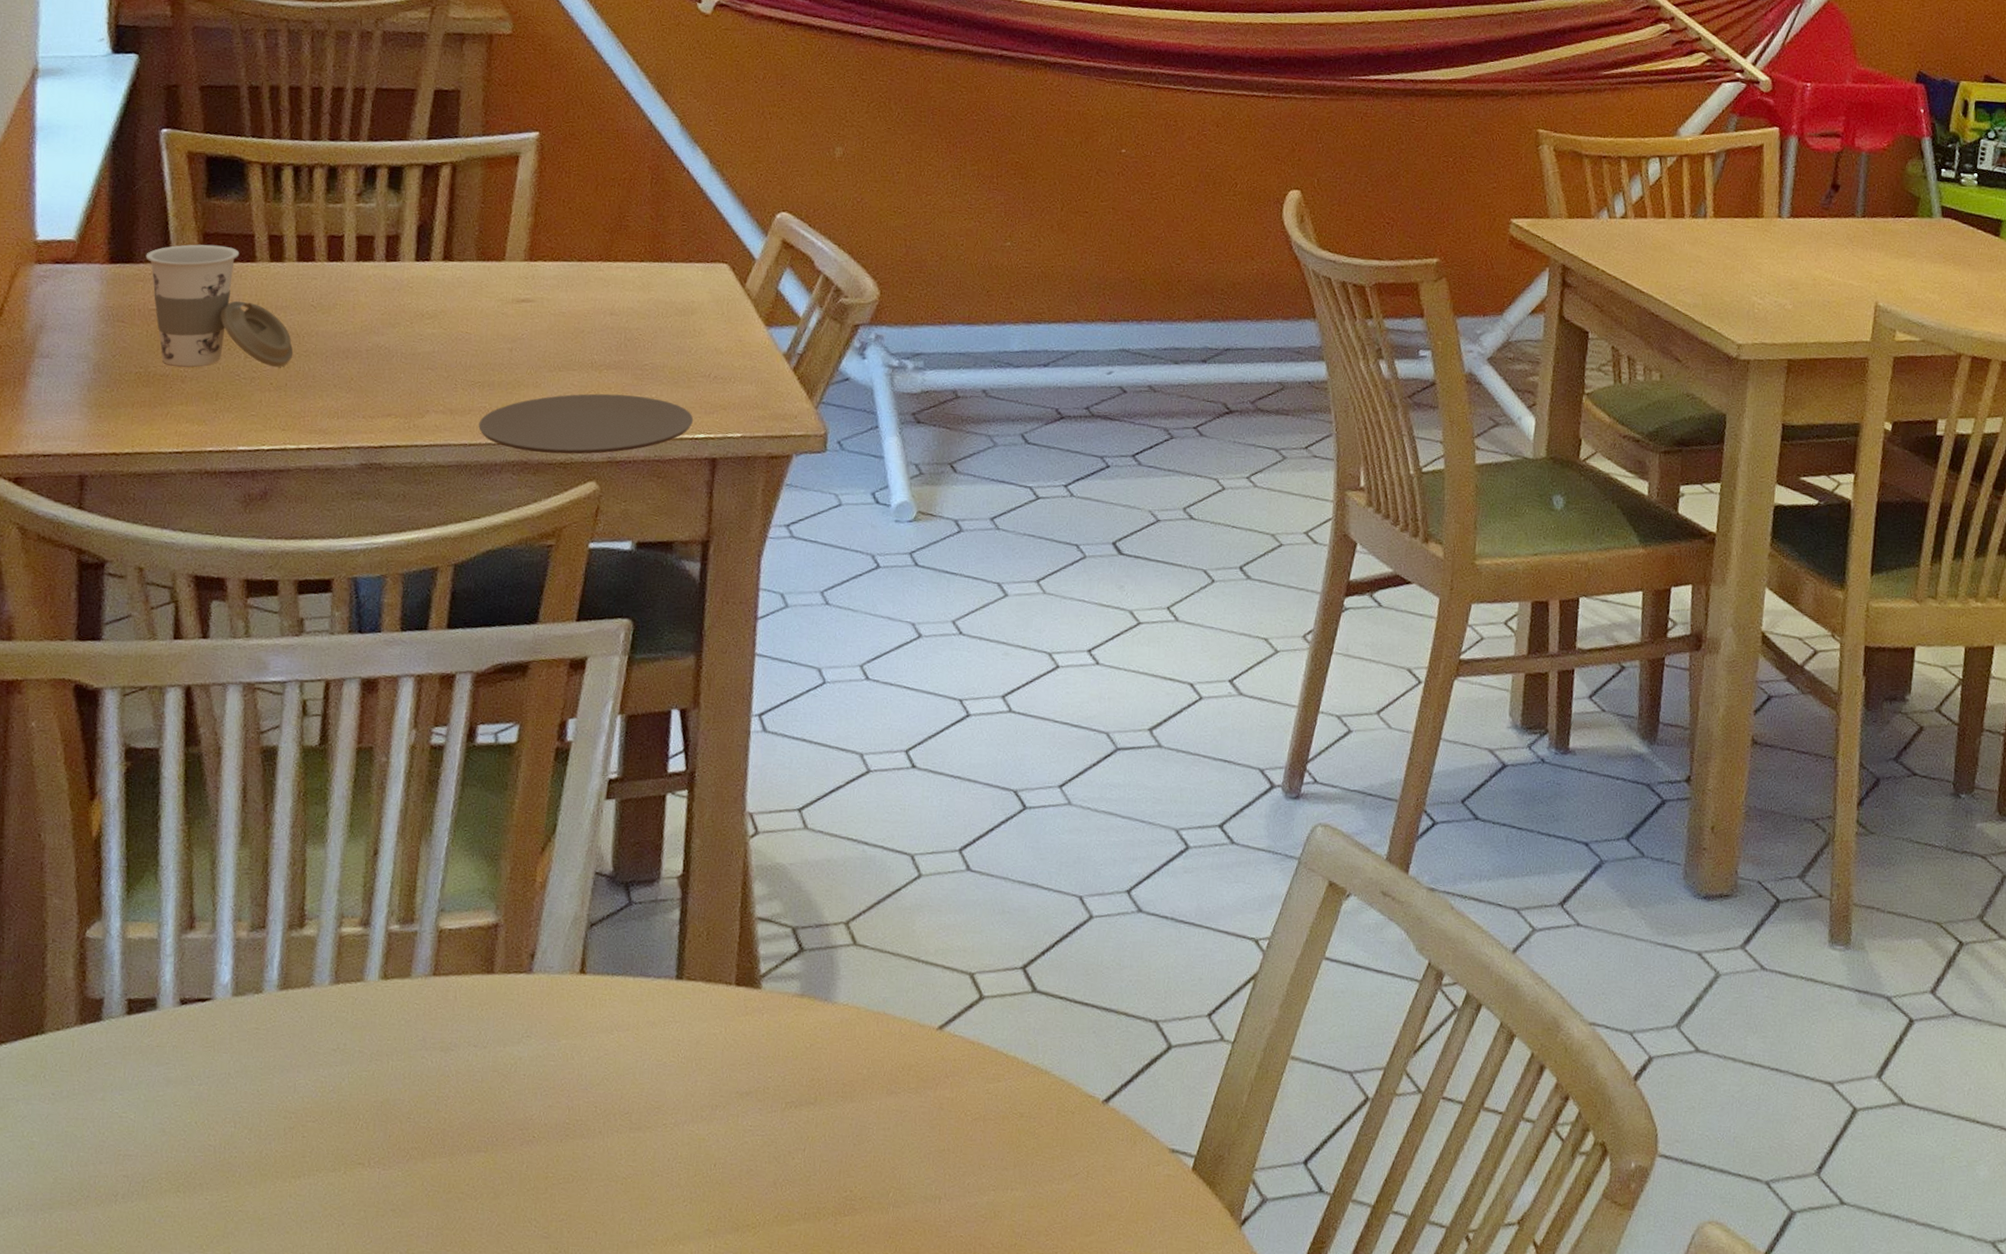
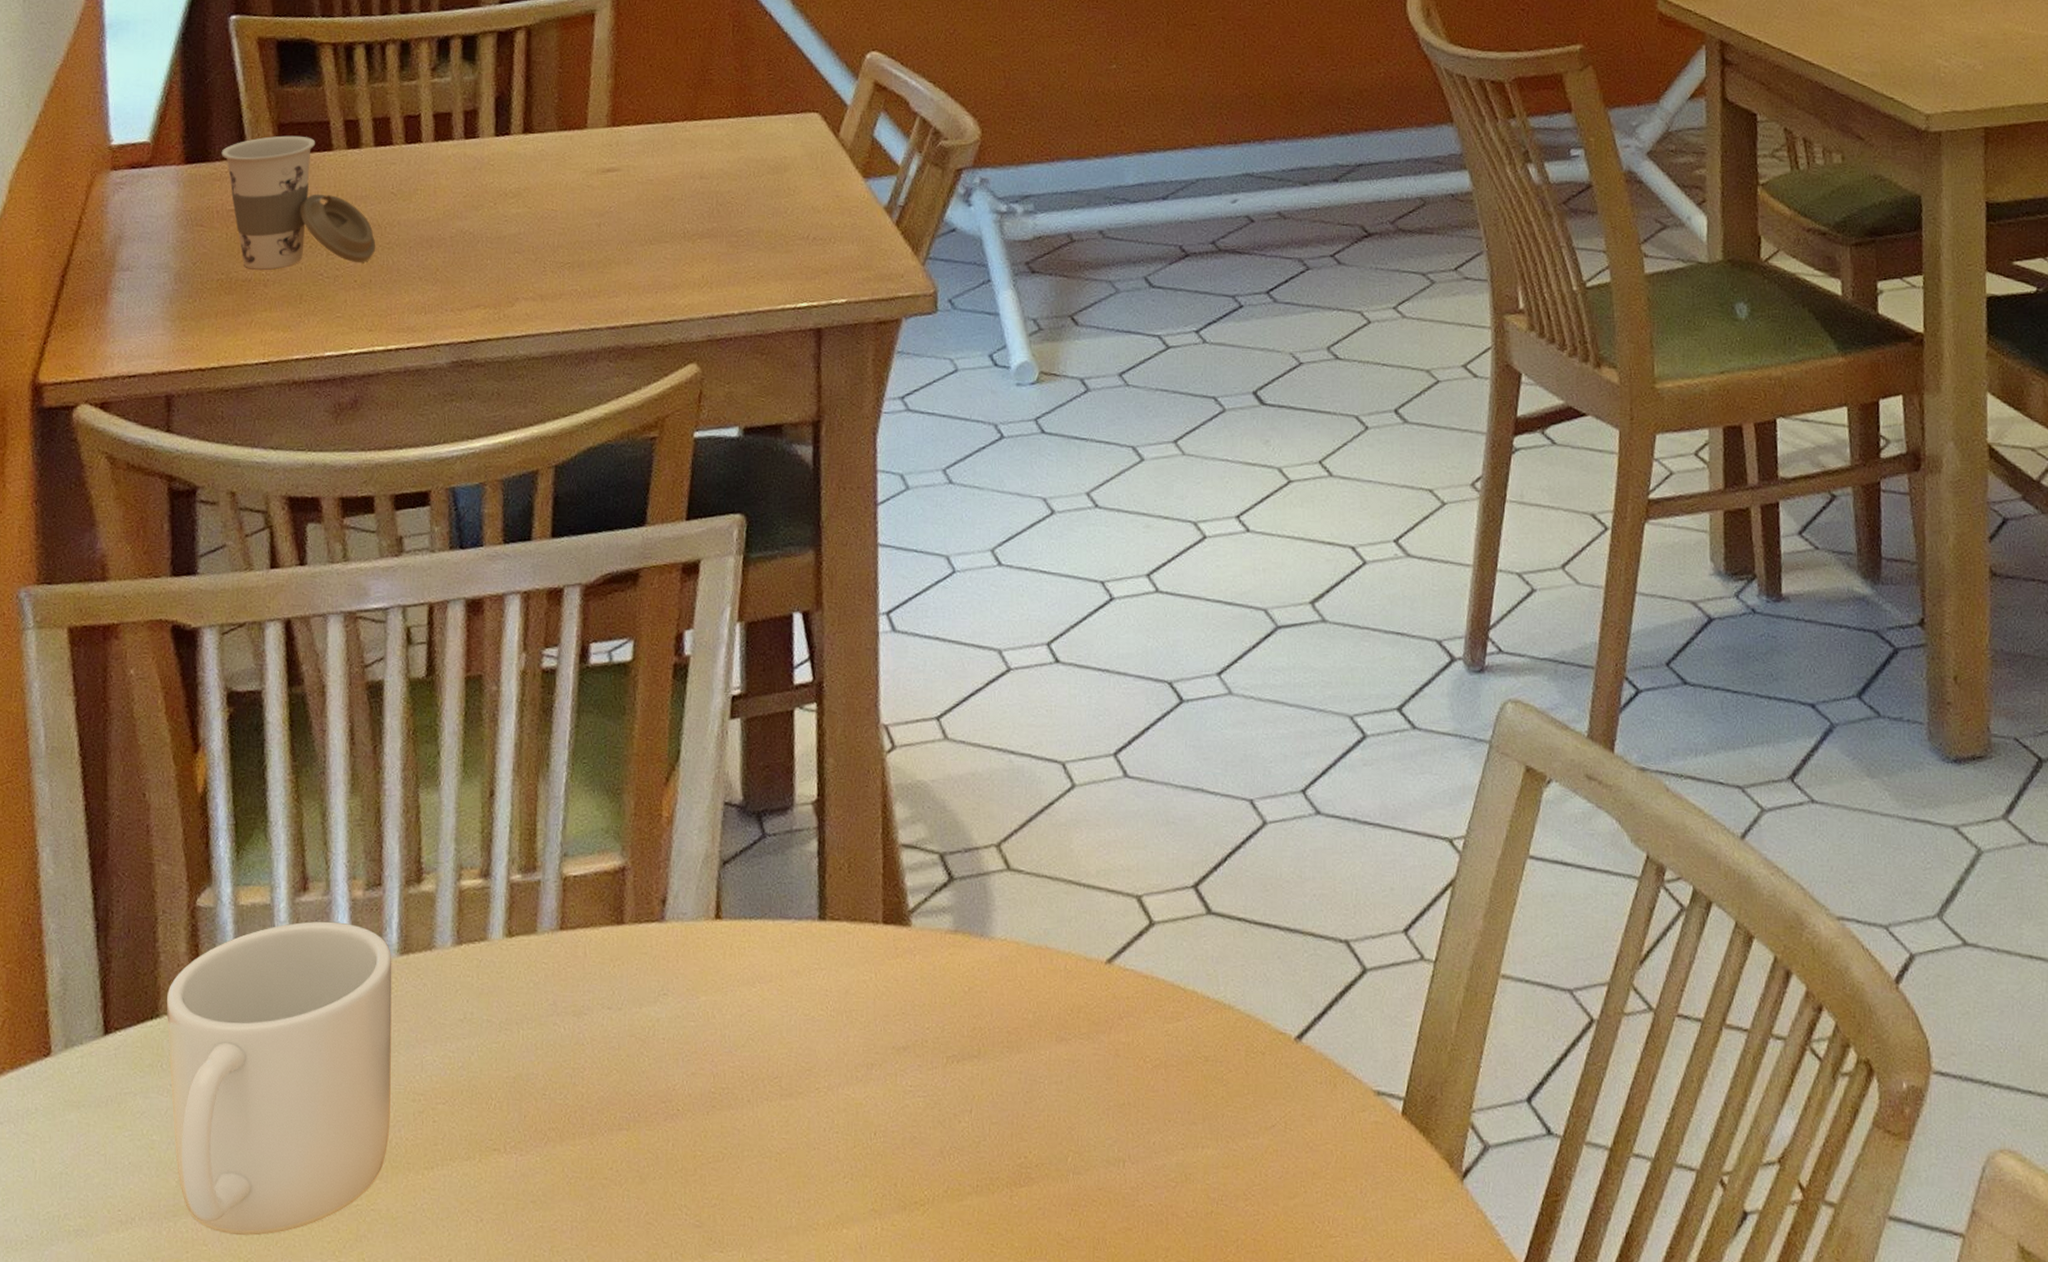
mug: none [51,956,272,1229] -> present [166,921,392,1236]
plate: present [478,393,694,454] -> none [571,265,795,336]

